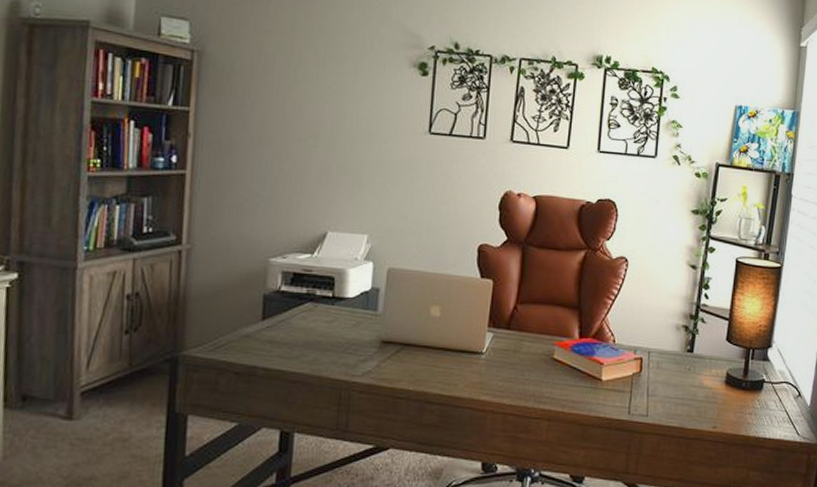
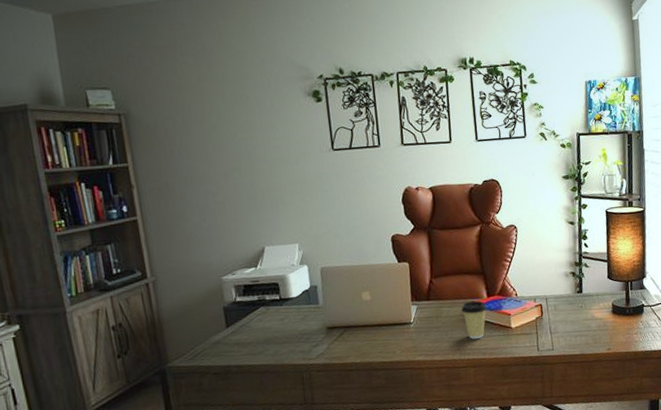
coffee cup: none [544,339,576,386] -> present [460,300,487,339]

